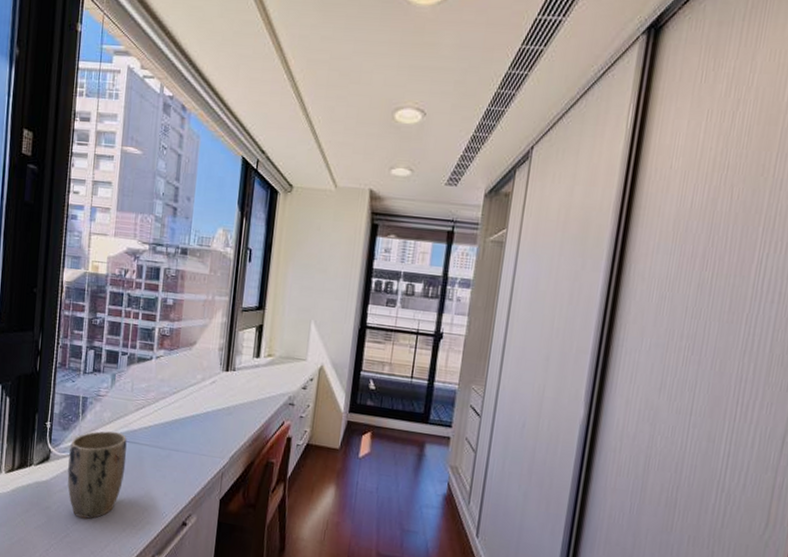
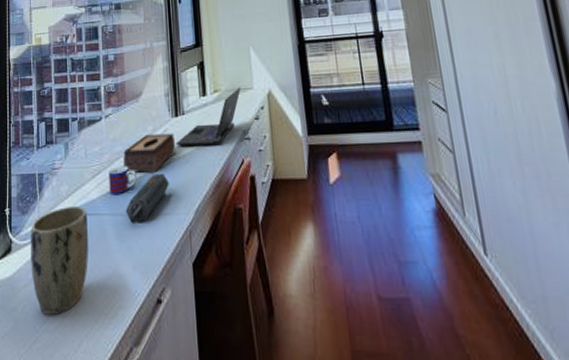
mug: none [151,405,180,430] -> present [109,166,137,194]
speaker: none [164,418,211,459] -> present [125,173,170,224]
tissue box: none [168,382,222,417] -> present [123,133,176,173]
laptop: none [222,356,295,405] -> present [176,87,241,146]

